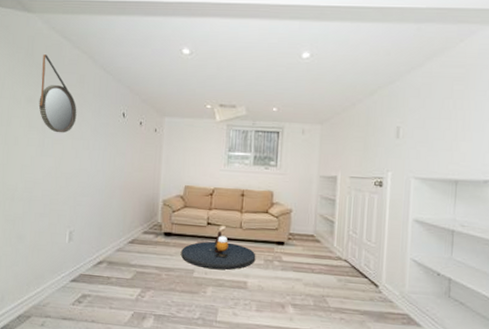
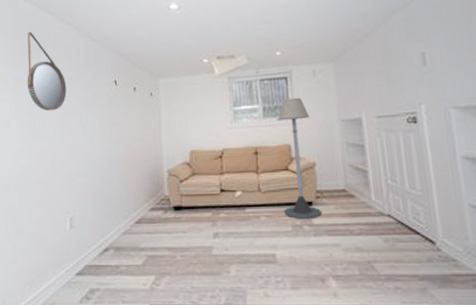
round table: present [181,232,256,270] -> none [195,198,282,244]
floor lamp: none [259,150,293,256] -> present [277,97,322,219]

